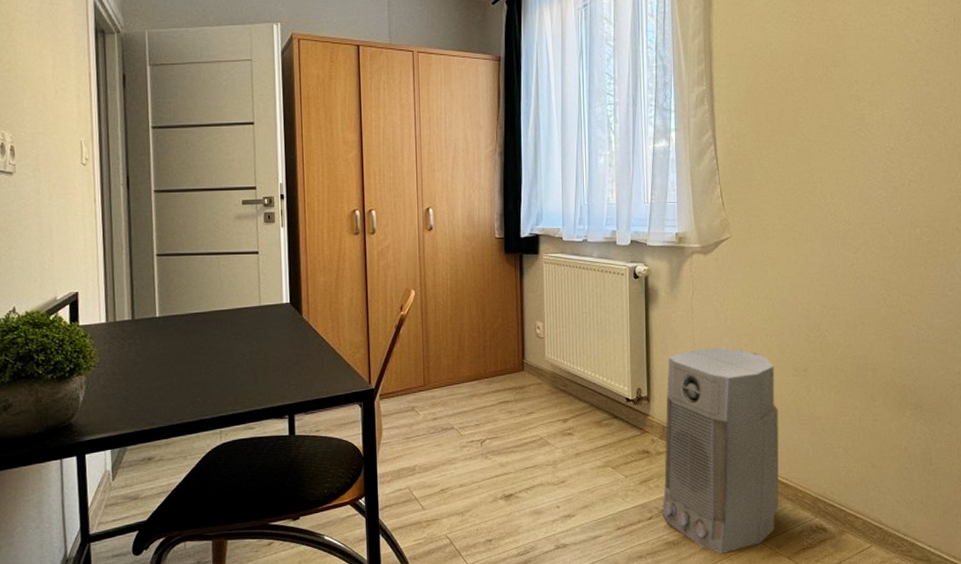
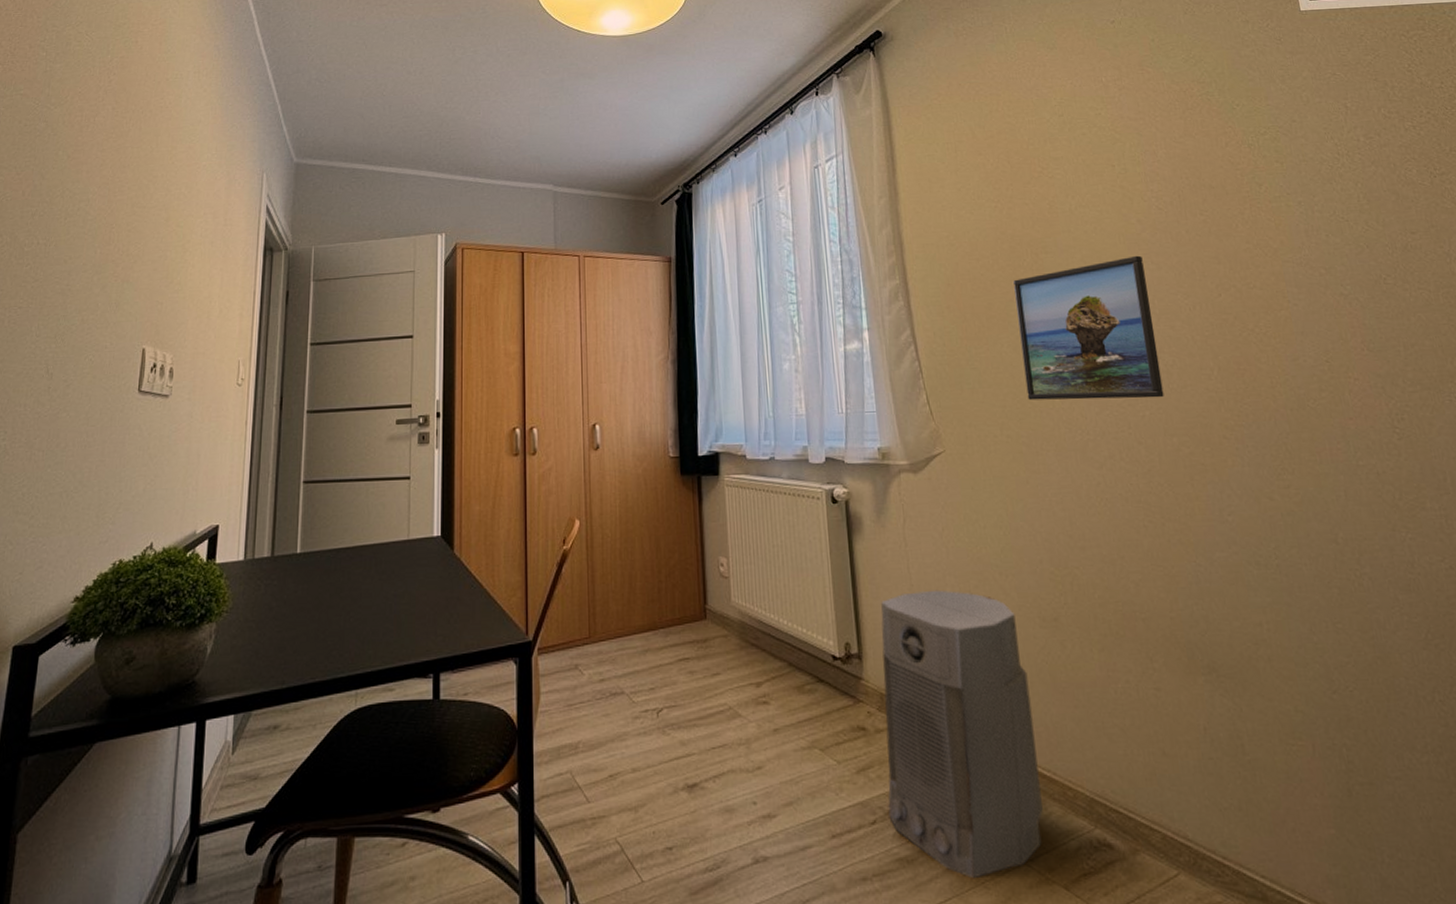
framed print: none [804,72,916,196] -> present [1014,255,1164,400]

